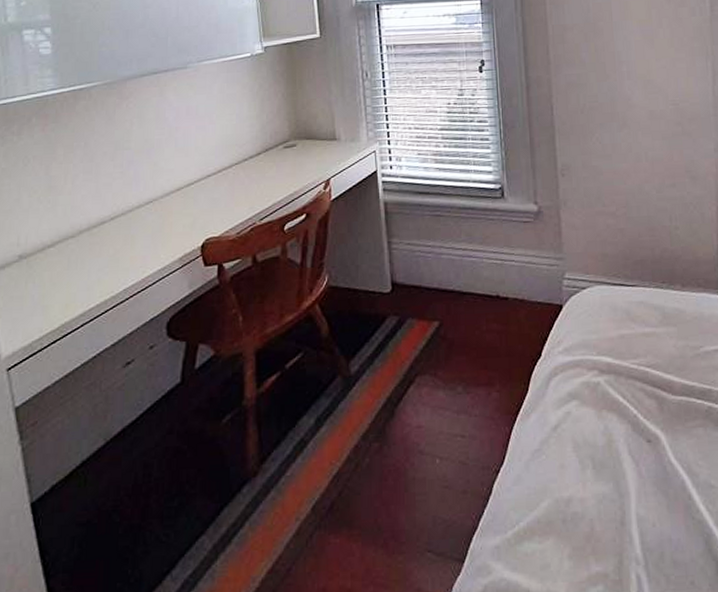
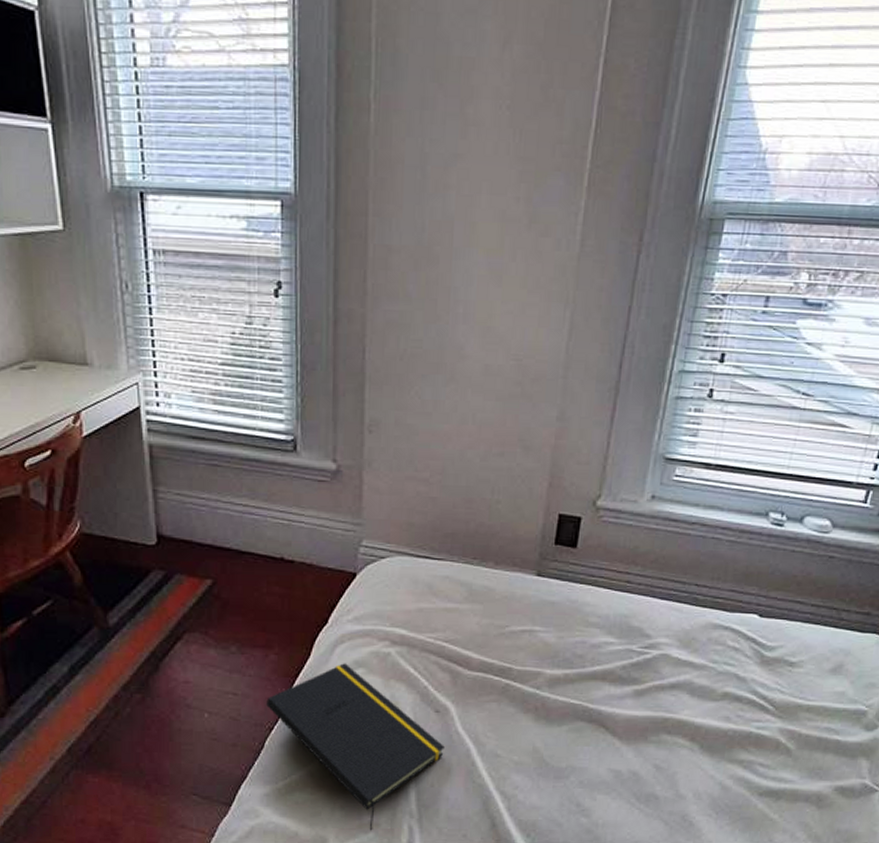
notepad: none [492,396,661,583] -> present [266,663,445,831]

